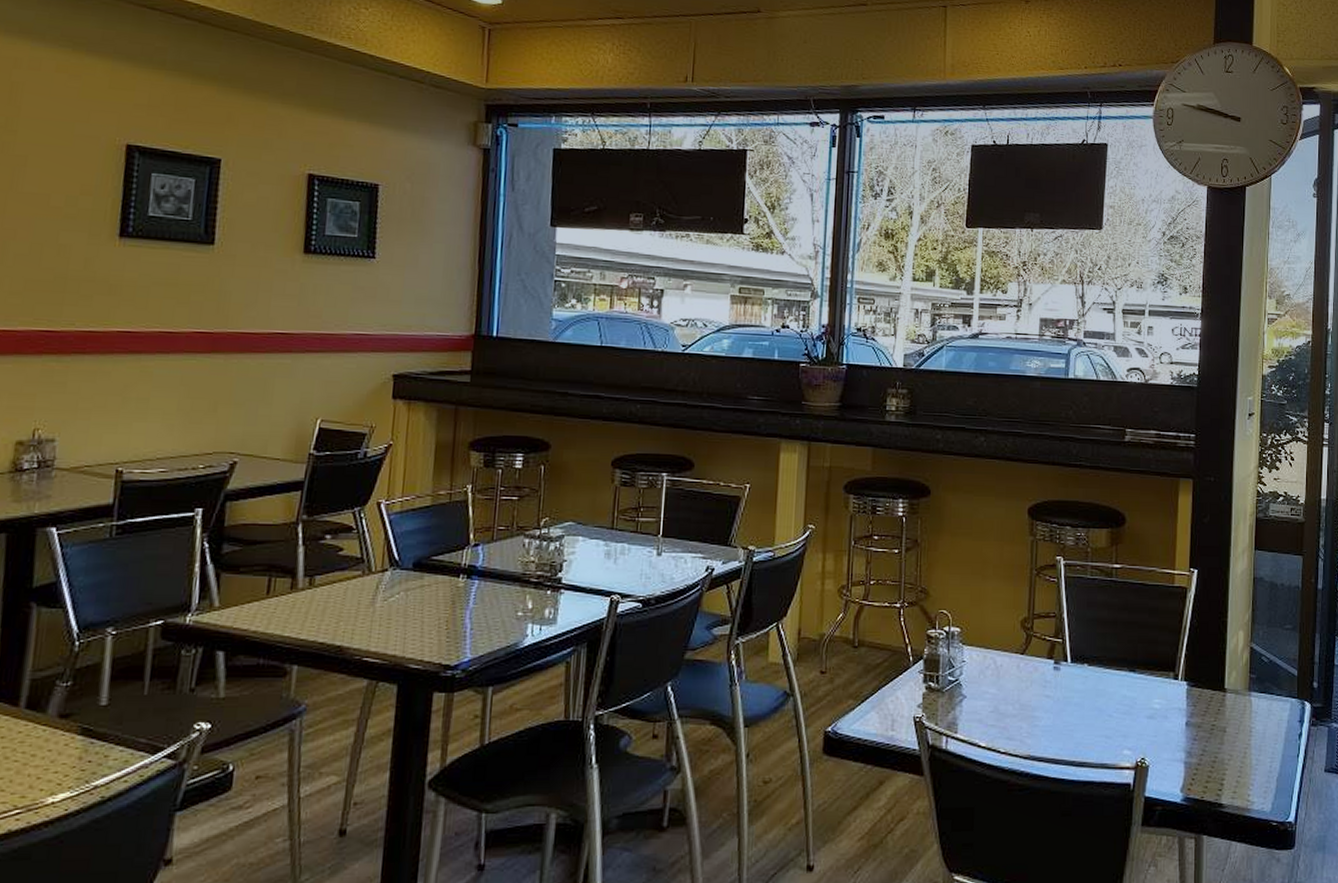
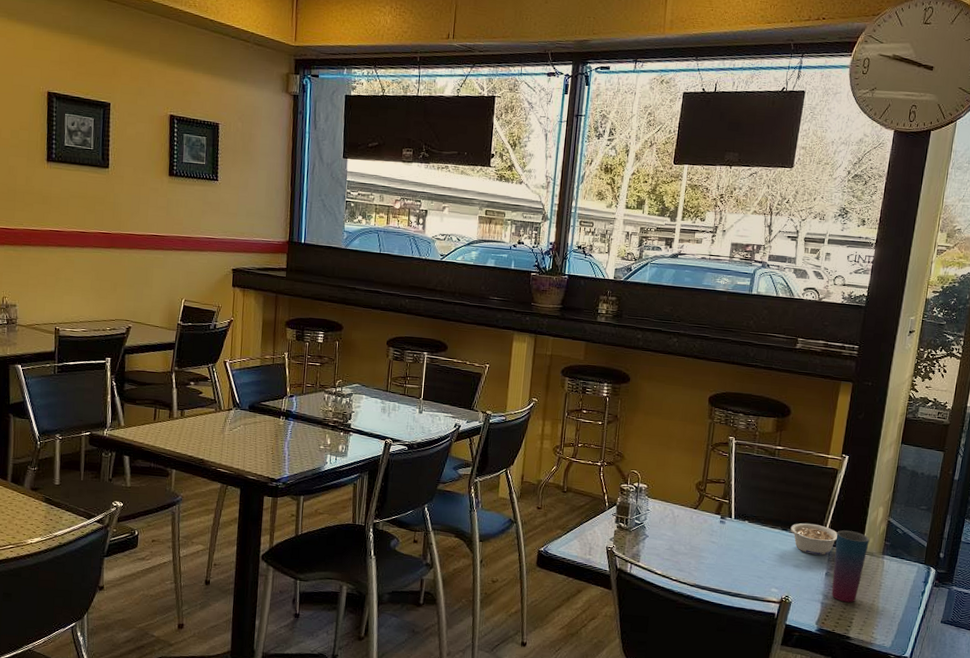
legume: none [1139,659,1195,700] -> present [790,523,838,555]
cup: none [1193,665,1232,758] -> present [831,530,870,603]

